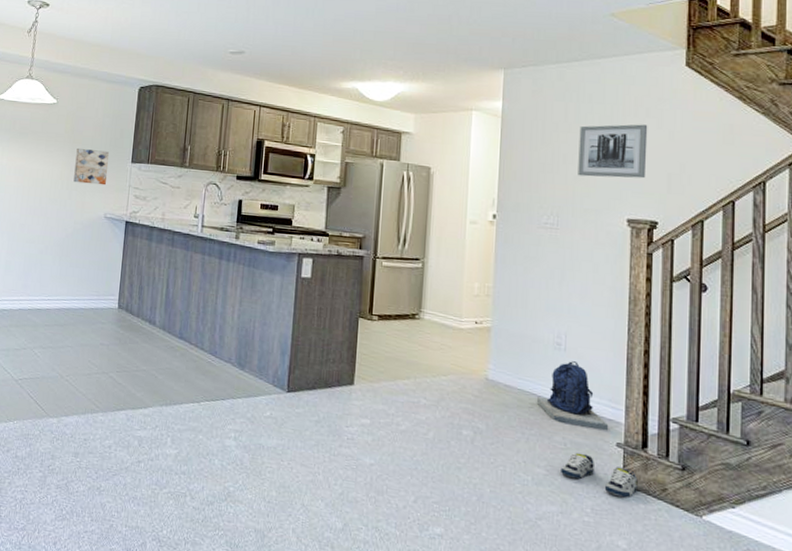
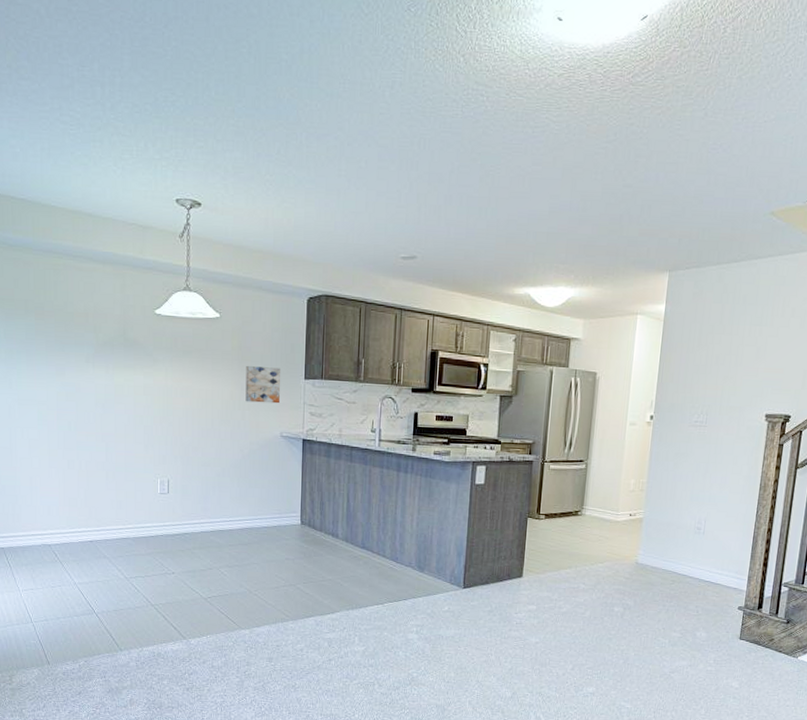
backpack: present [536,361,609,431] -> none [676,542,734,598]
shoe: present [561,452,638,498] -> none [692,617,752,649]
wall art: present [578,124,648,179] -> none [727,324,792,376]

